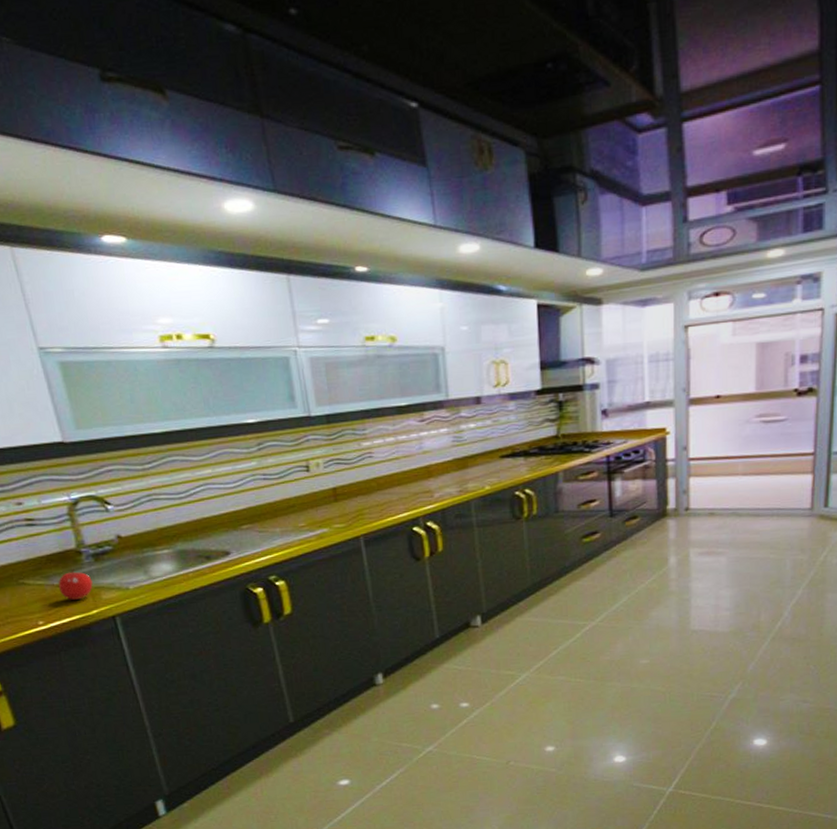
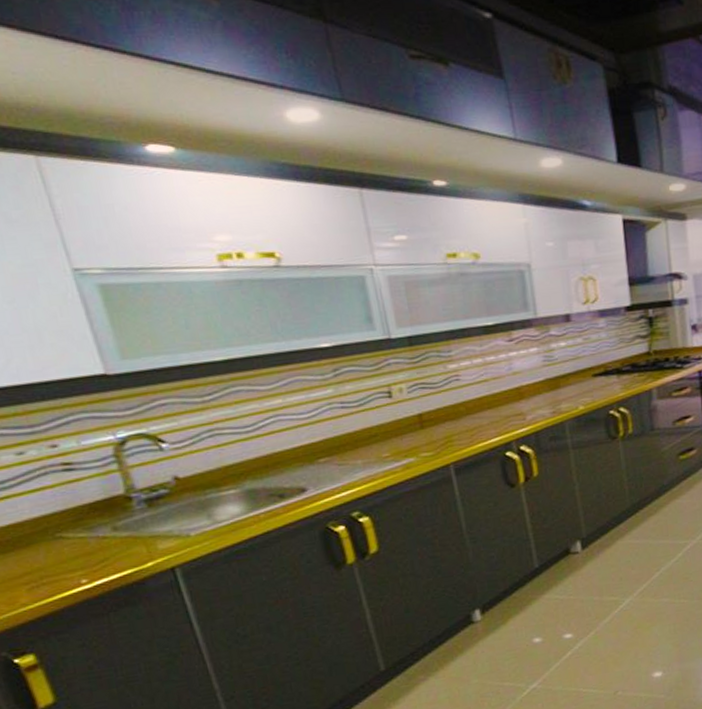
fruit: present [58,568,93,600] -> none [104,516,147,553]

